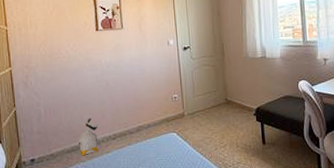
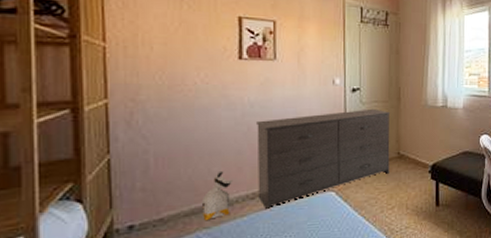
dresser: none [113,62,220,149] -> present [257,108,391,211]

